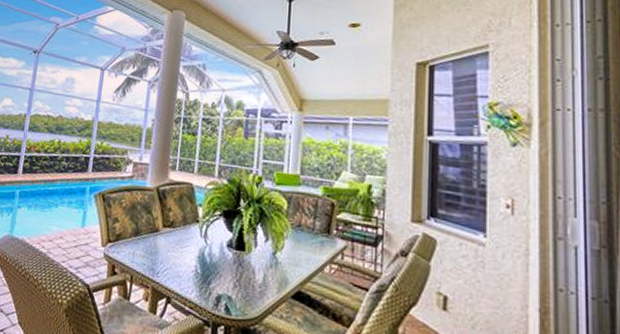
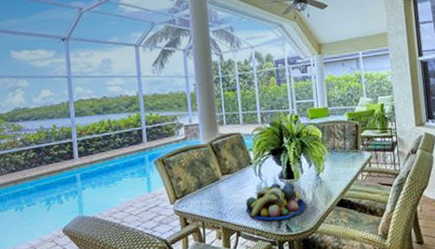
fruit bowl: none [181,251,254,298] -> present [245,182,306,221]

